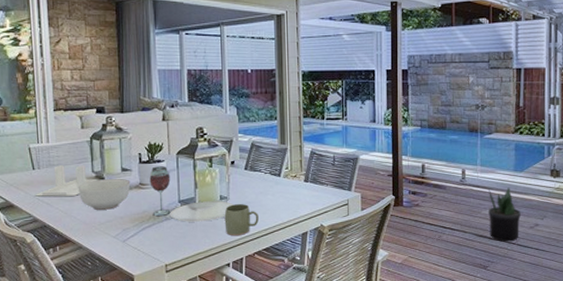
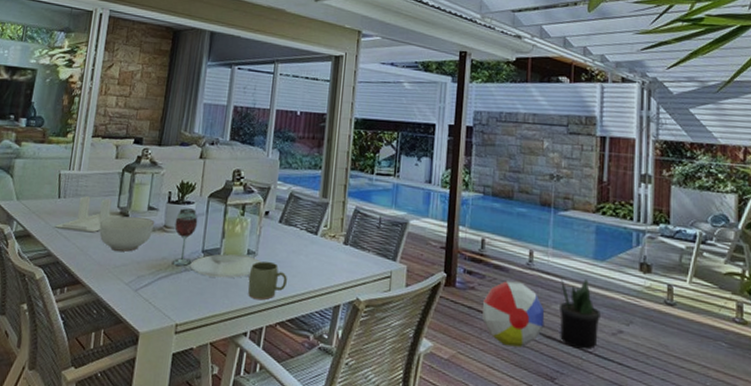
beachball: none [427,196,477,247] -> present [482,281,545,348]

